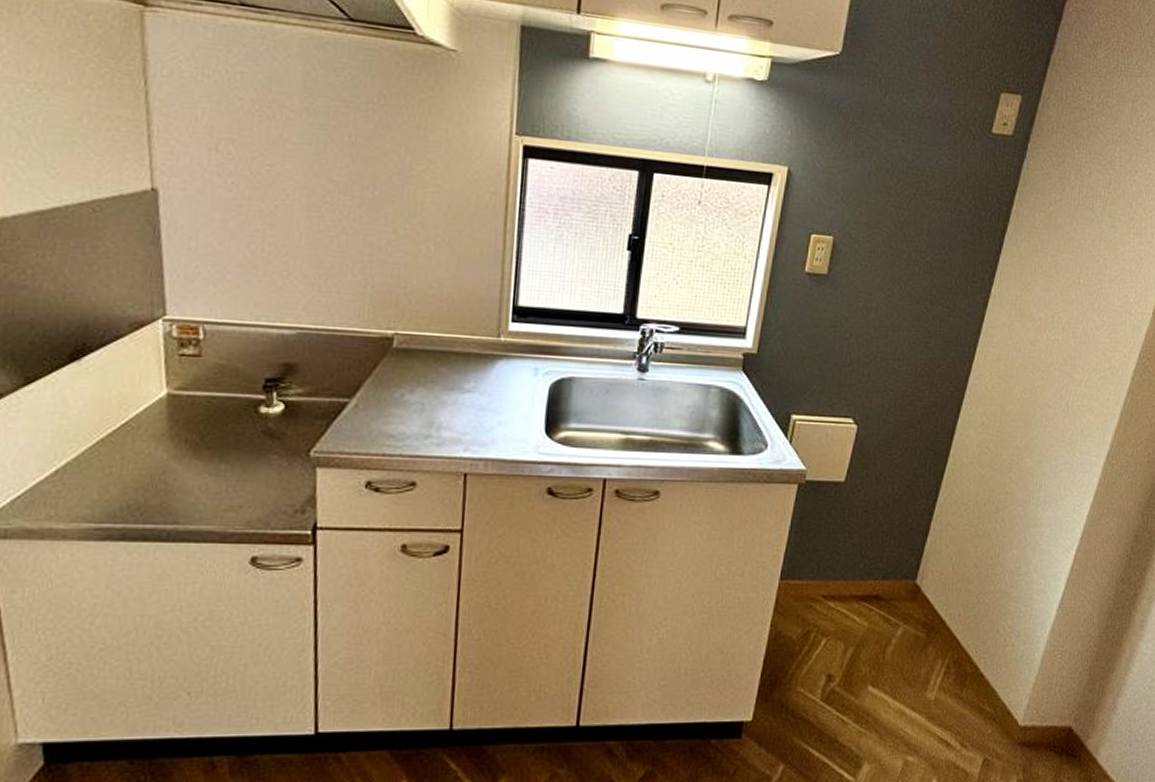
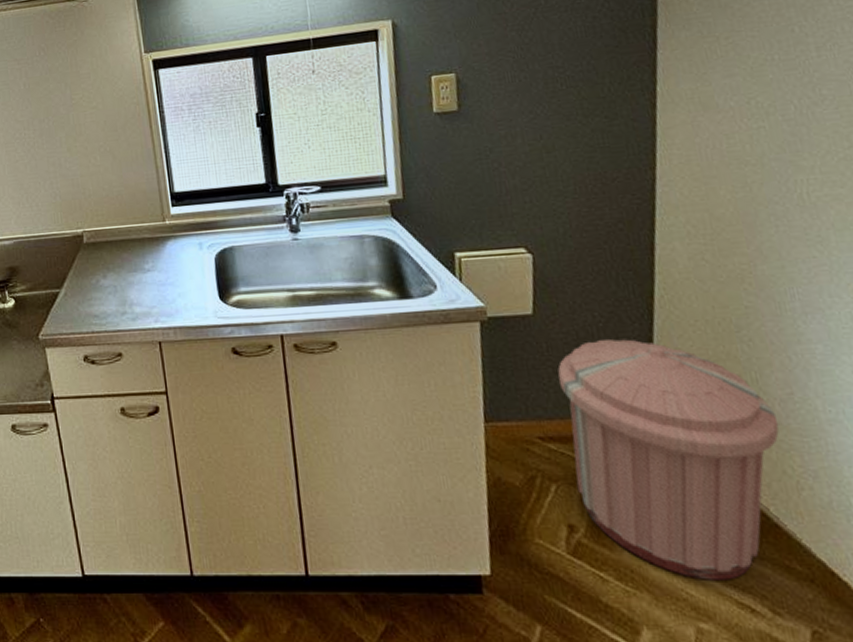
trash can: none [842,511,1005,721] -> present [557,339,780,580]

